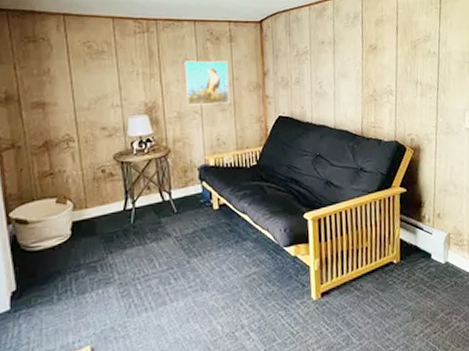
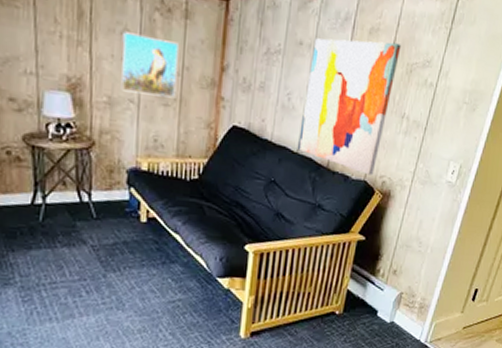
wall art: none [333,27,404,136] -> present [298,38,402,175]

